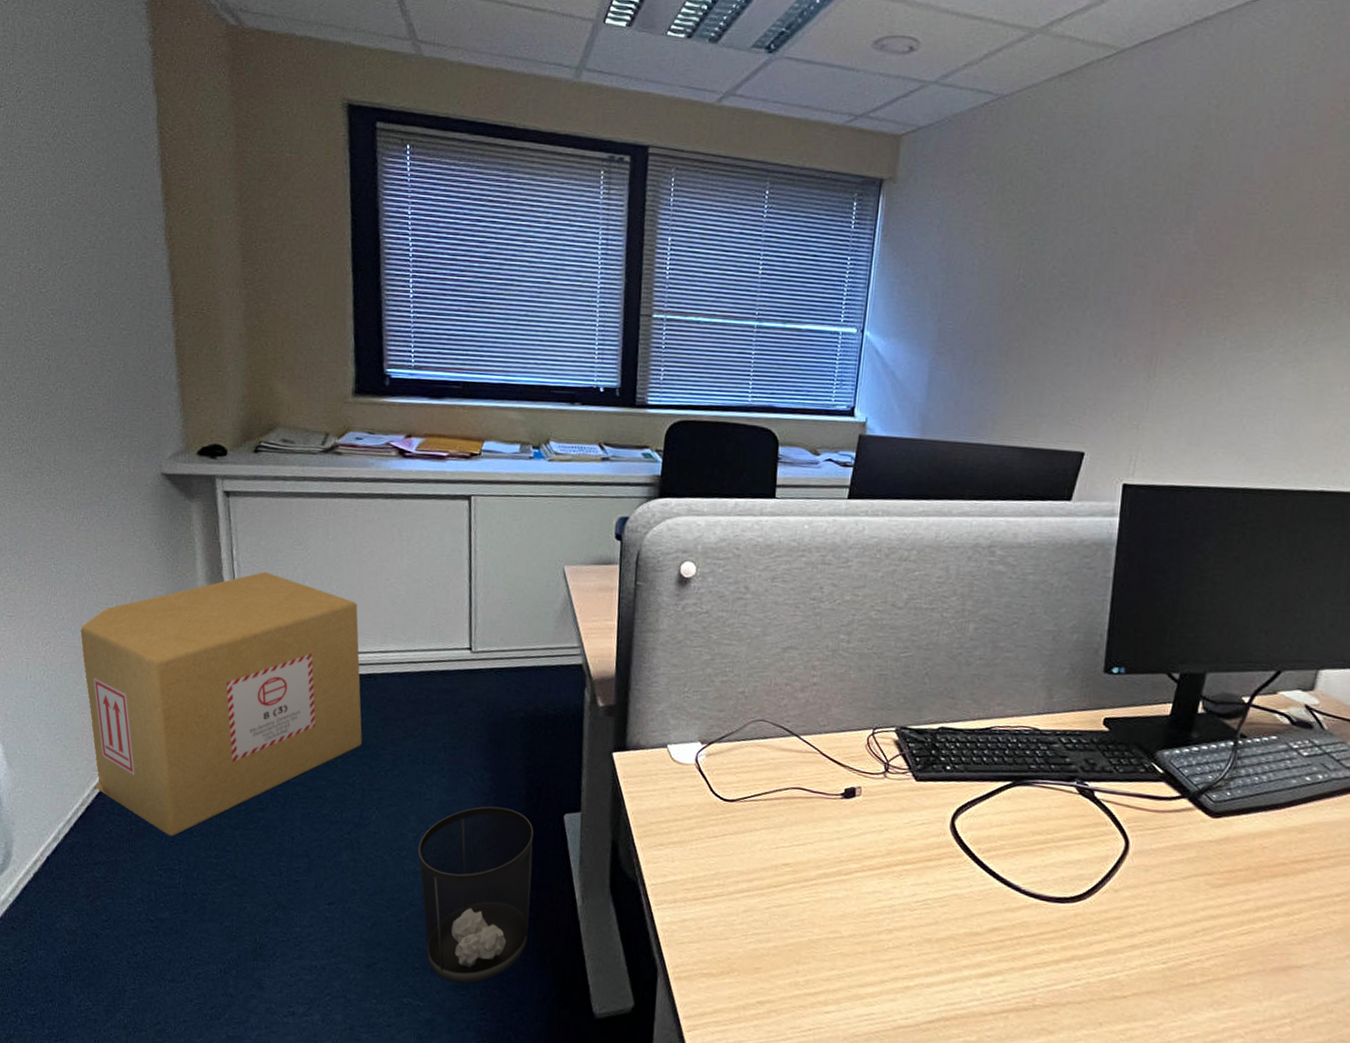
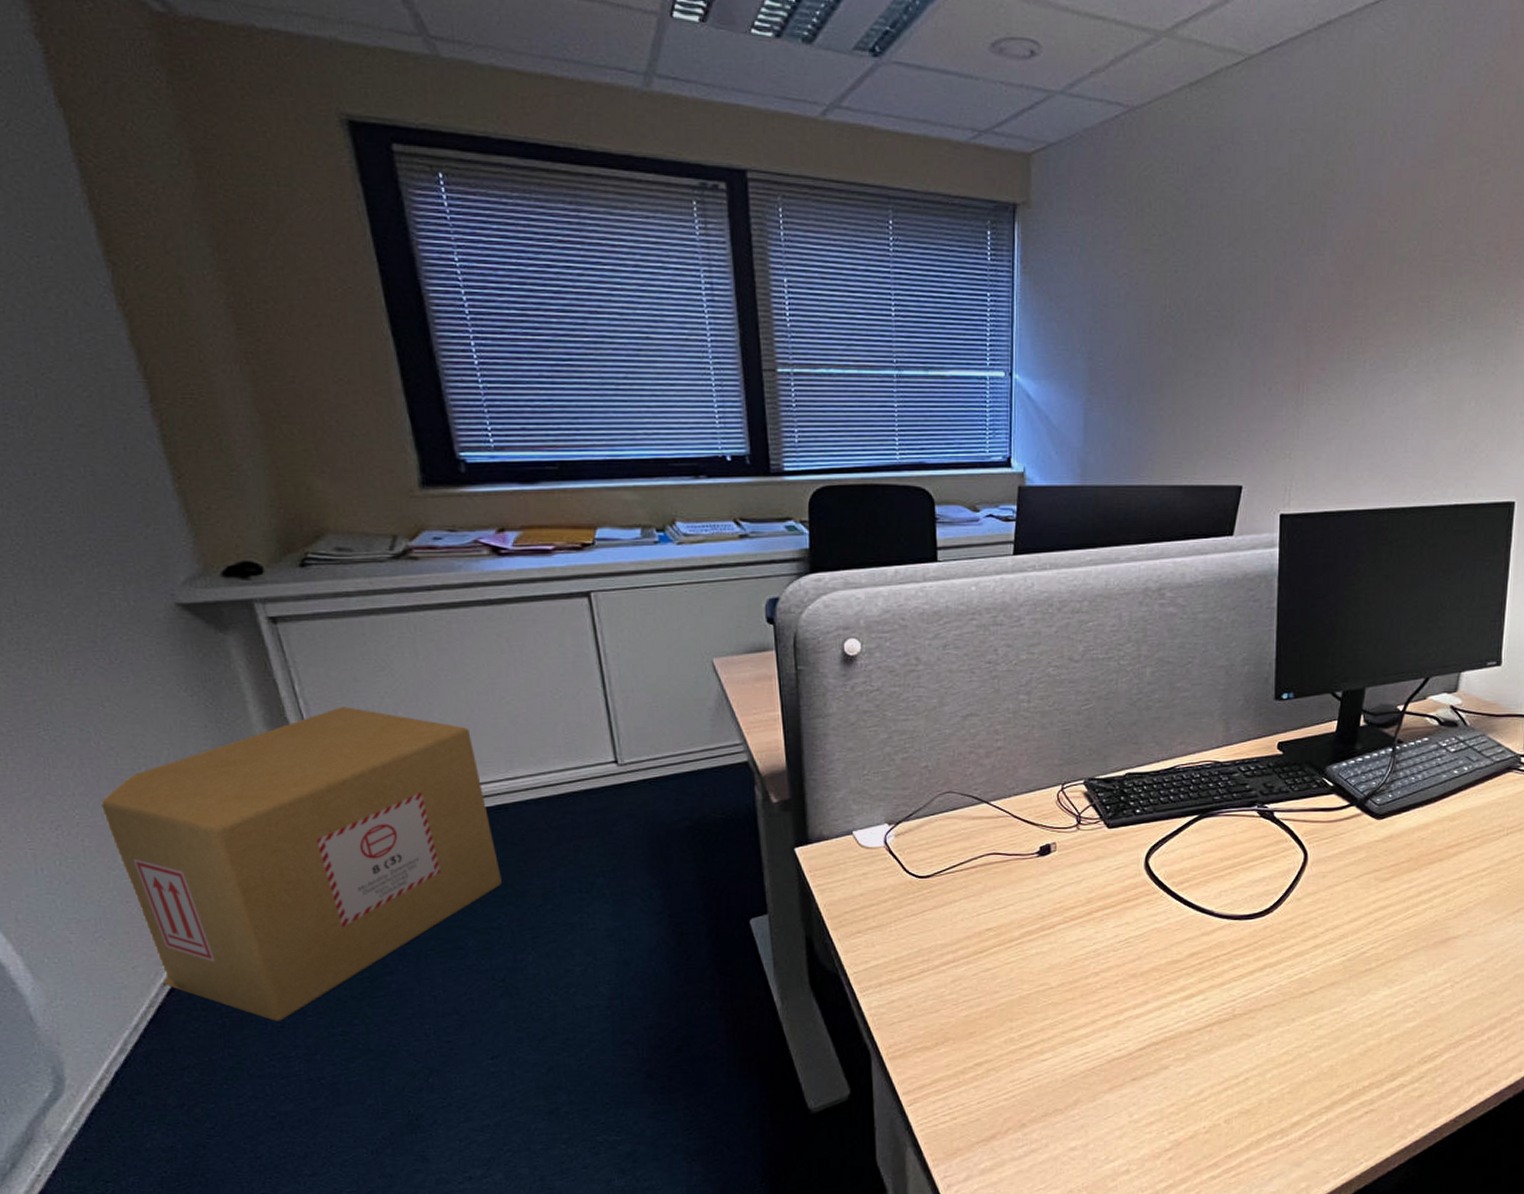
waste bin: present [418,806,534,984] -> none [588,923,728,1110]

